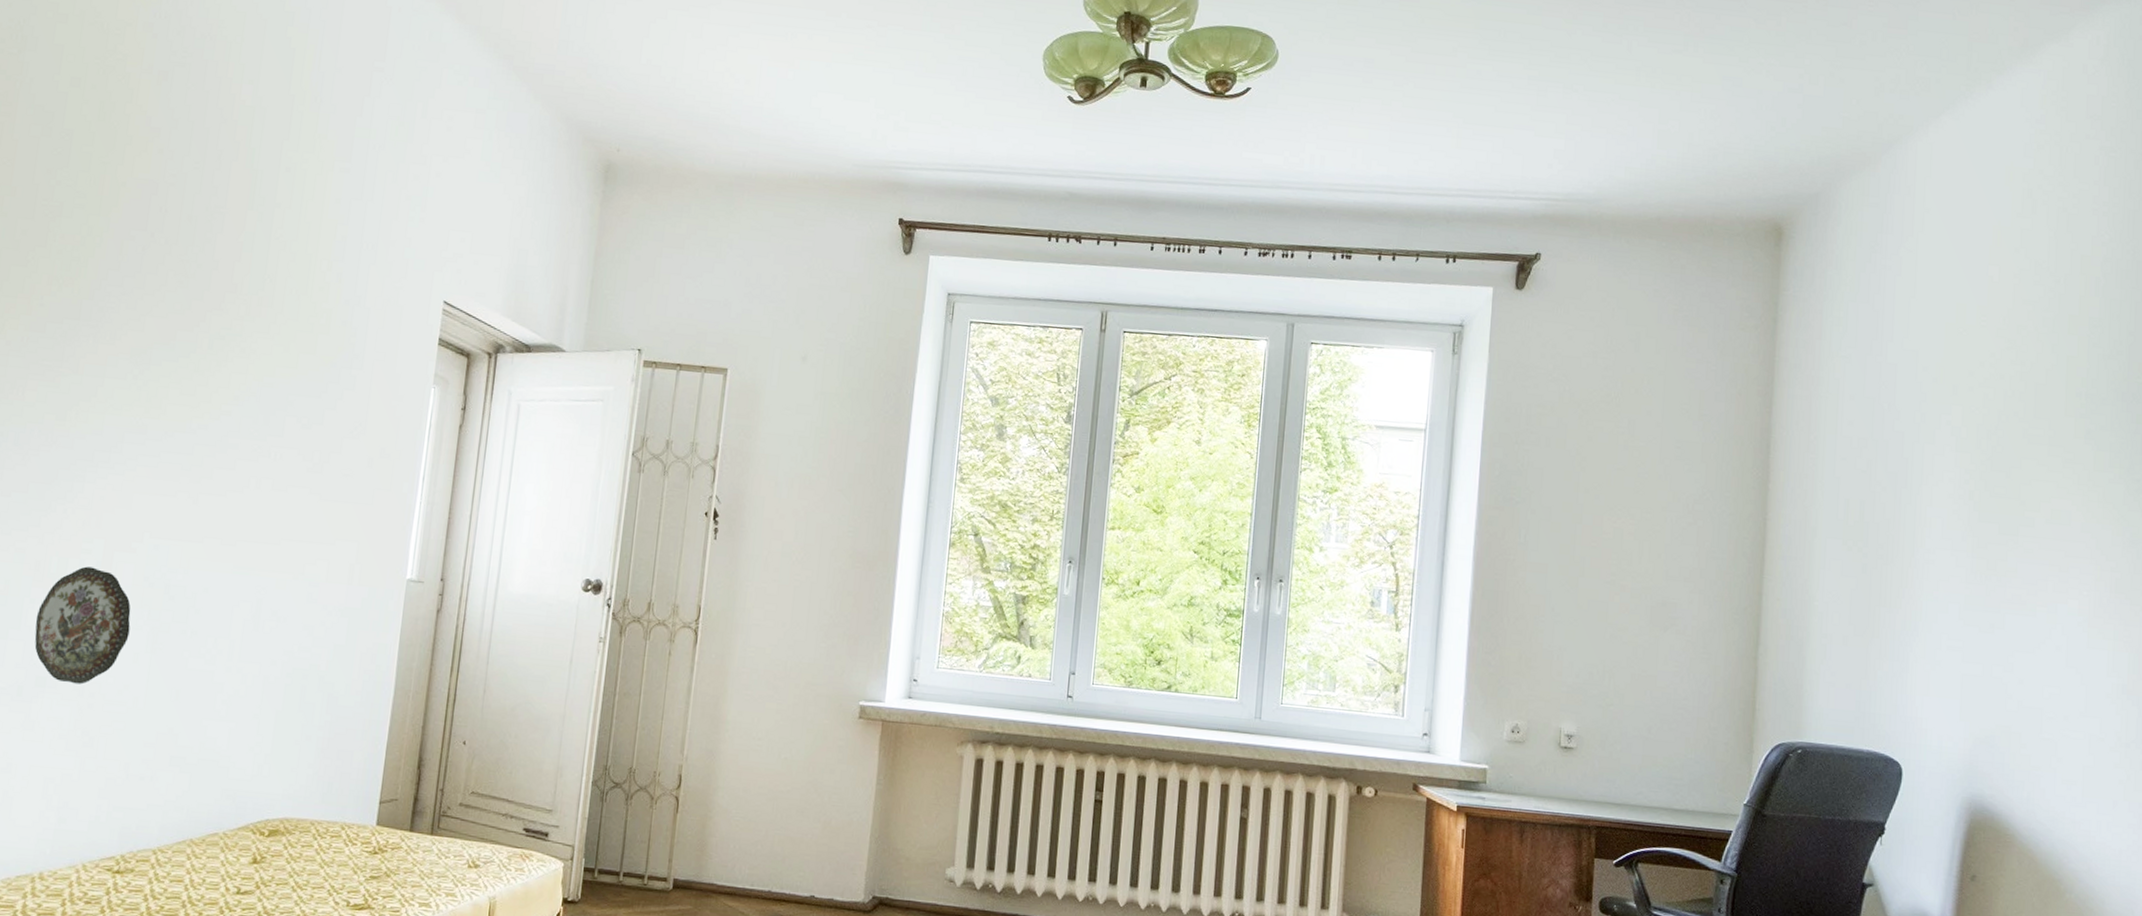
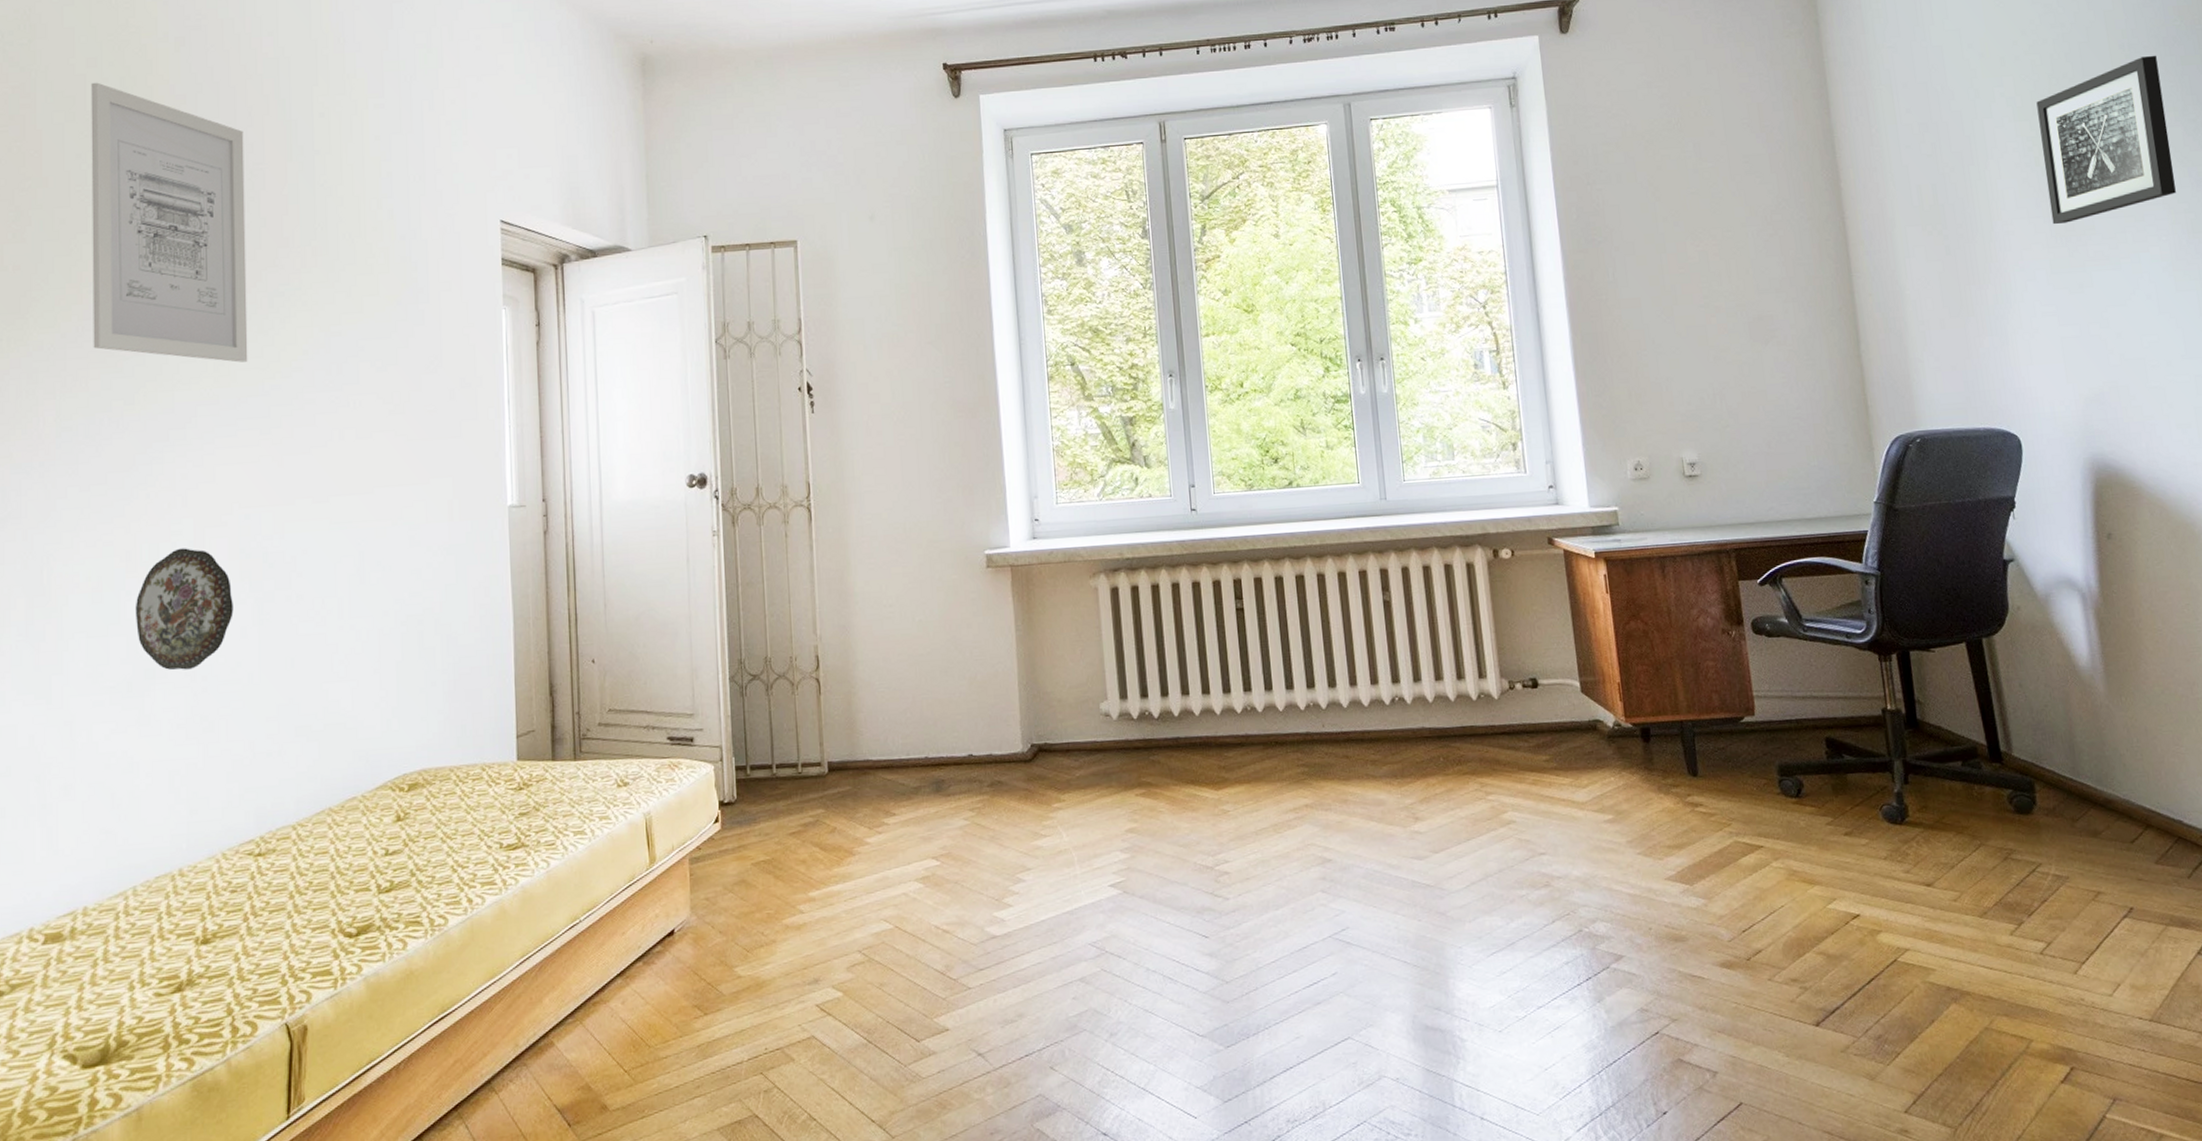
wall art: none [35,102,211,398] -> present [90,82,248,363]
wall art: none [1975,408,2112,562] -> present [2036,55,2176,225]

